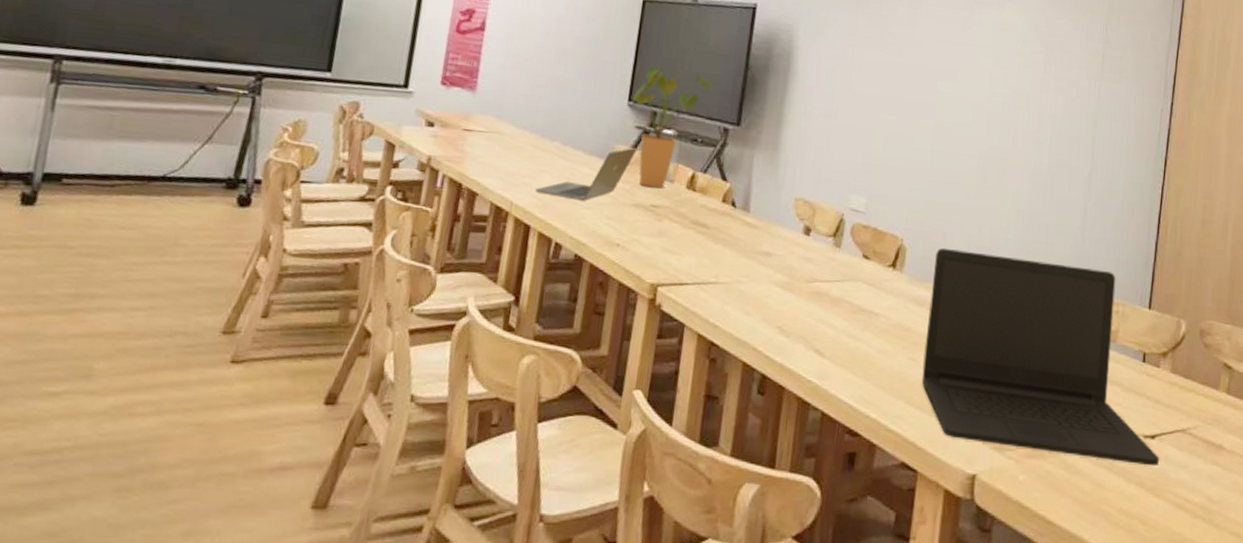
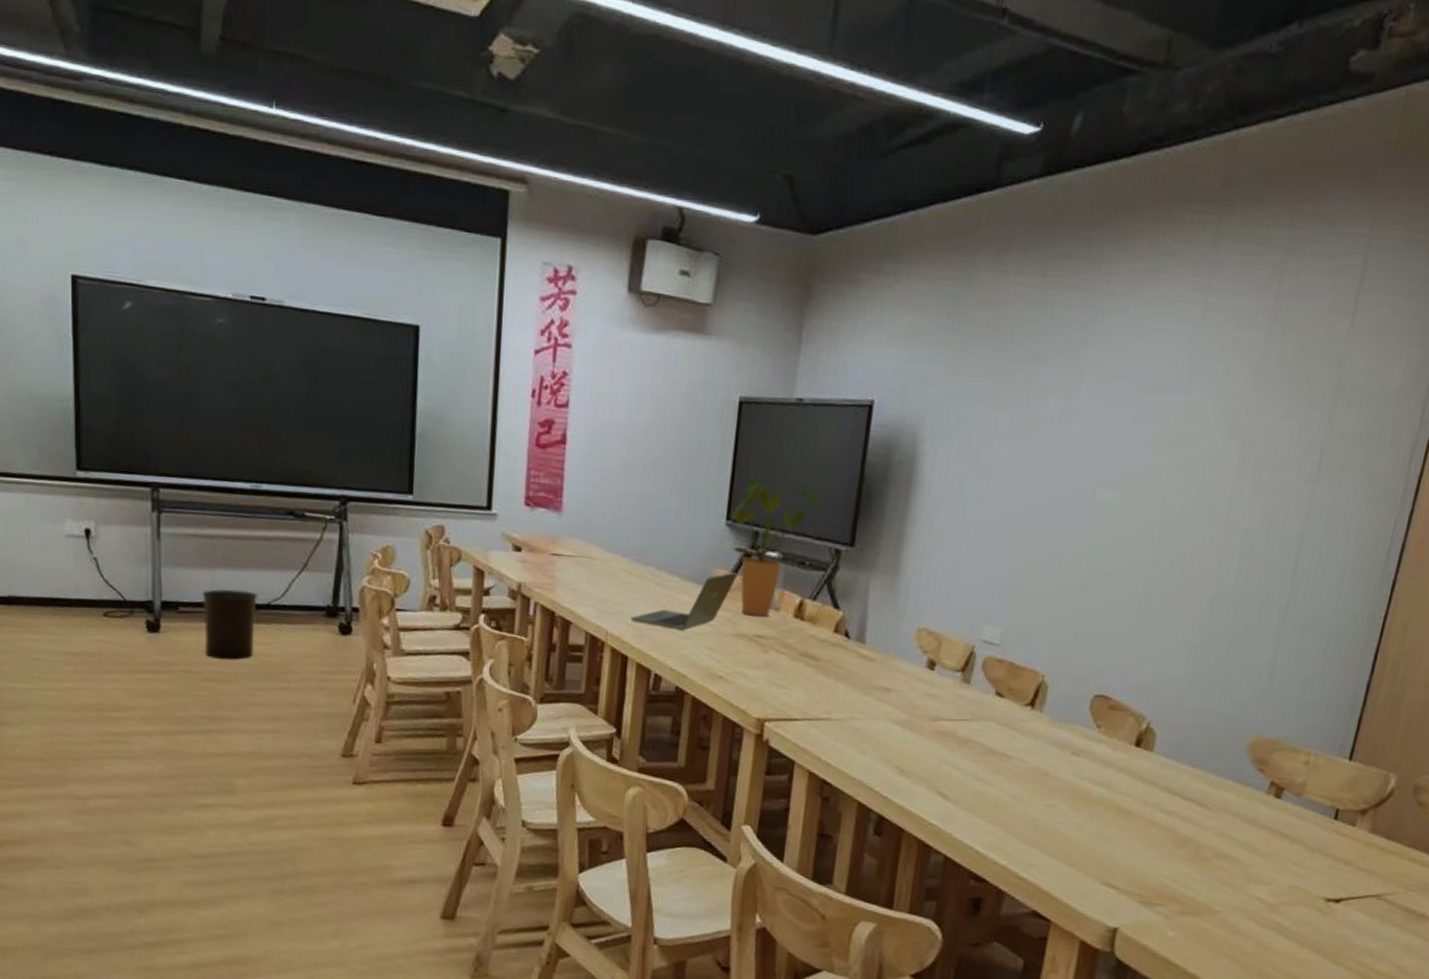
waste bin: none [83,160,153,234] -> present [202,588,257,660]
laptop: present [921,247,1159,466] -> none [1059,685,1343,932]

